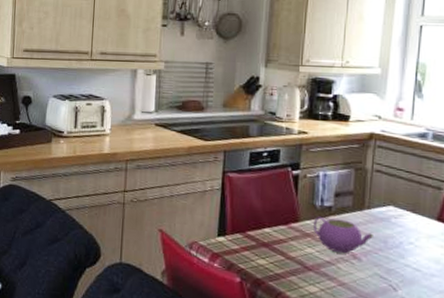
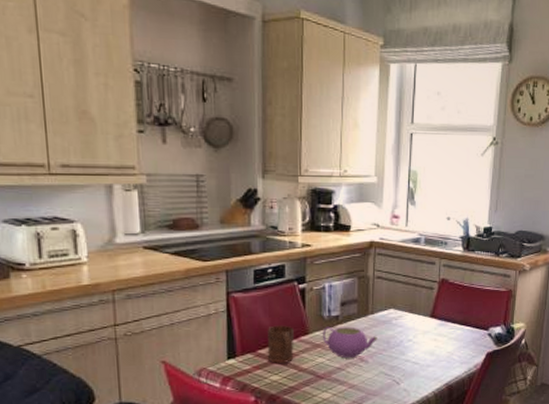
cup: none [256,208,284,249] -> present [266,325,294,364]

